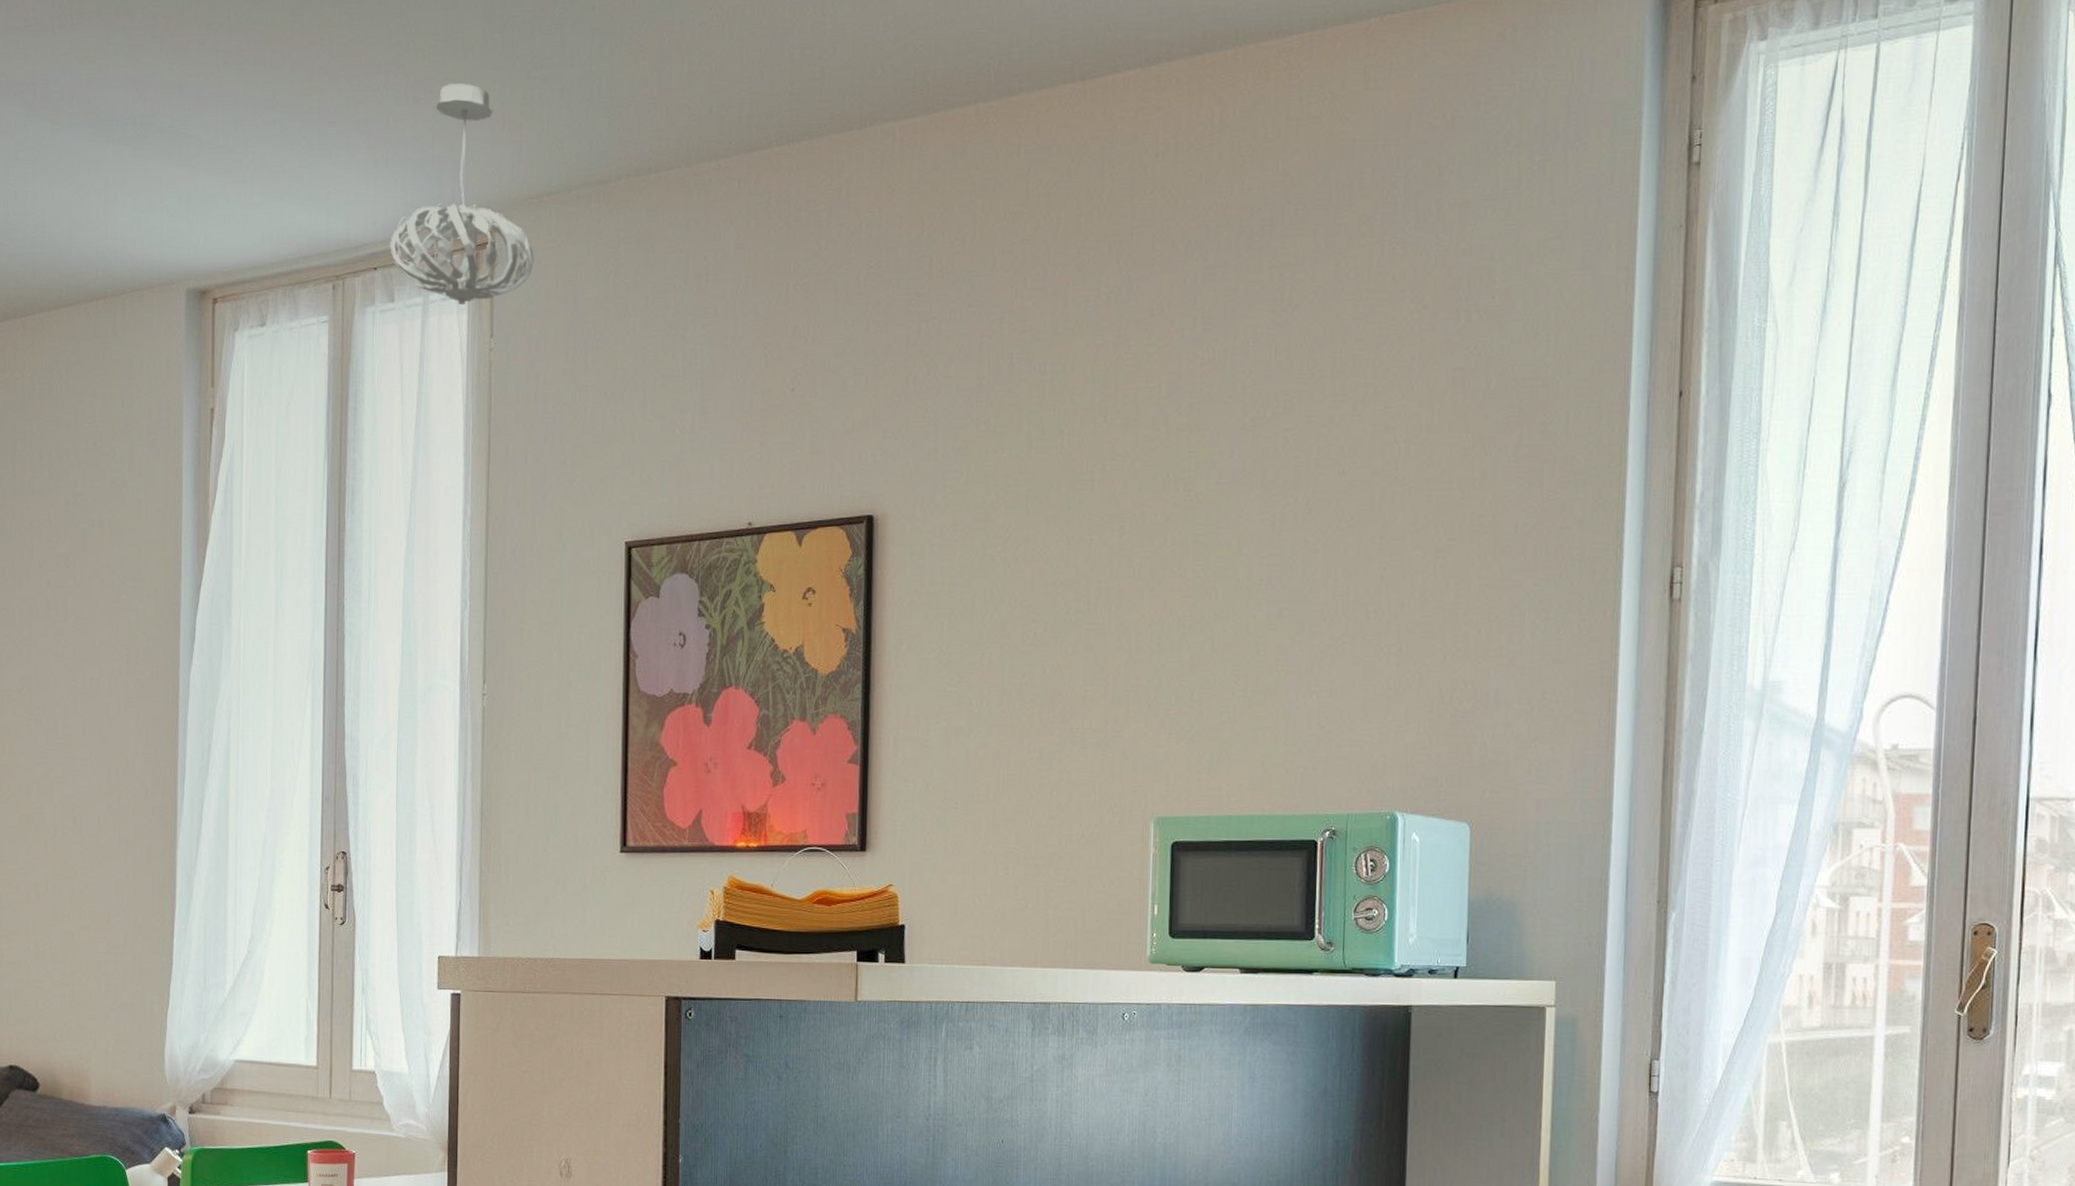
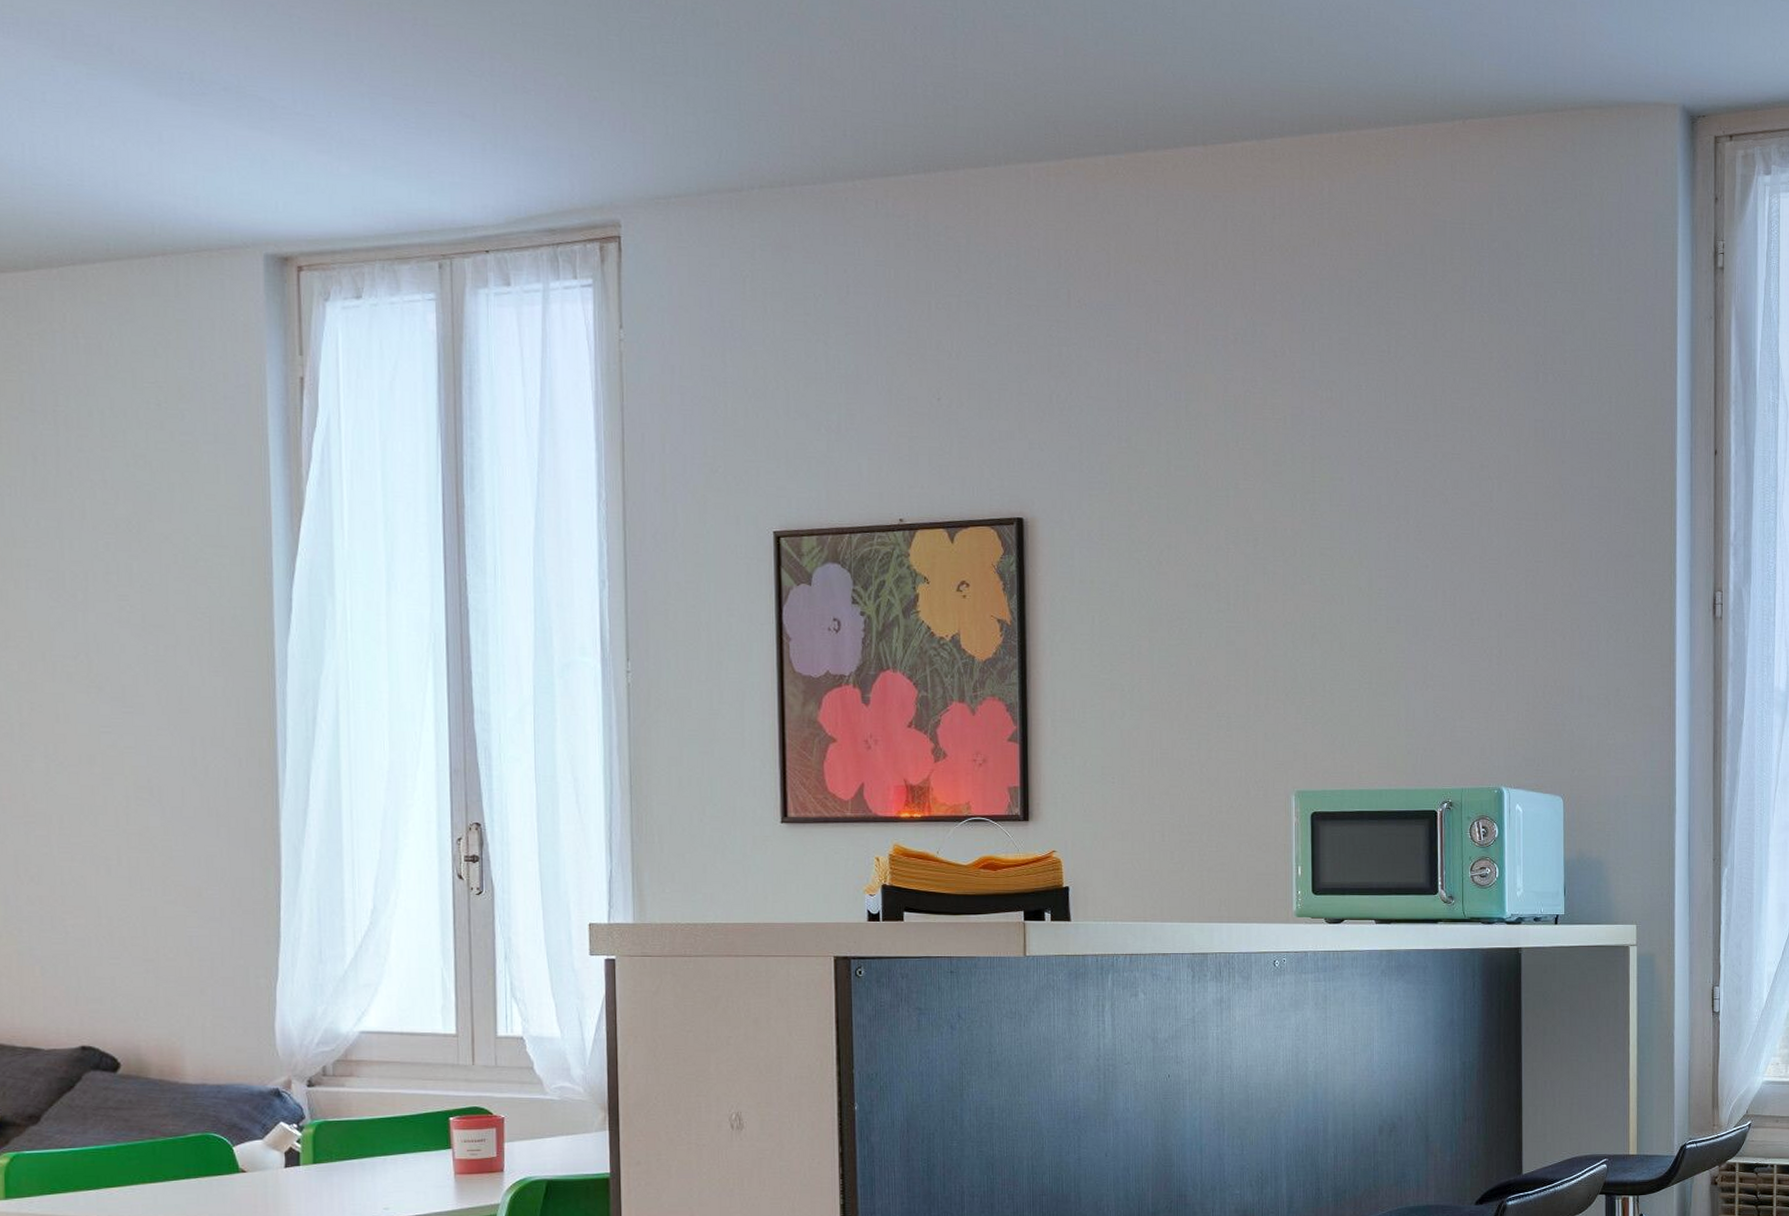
pendant light: present [390,83,534,306] -> none [503,79,664,296]

